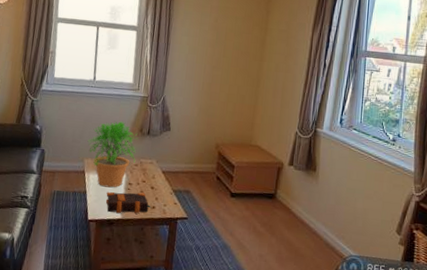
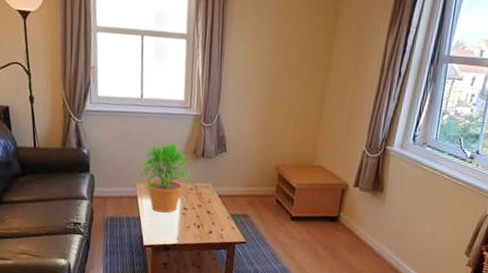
bible: present [106,192,152,214] -> none [161,217,209,239]

